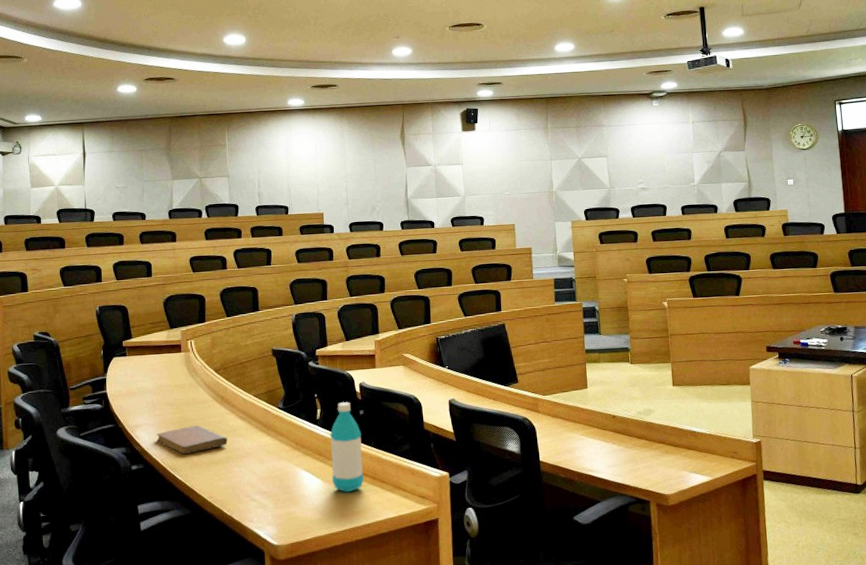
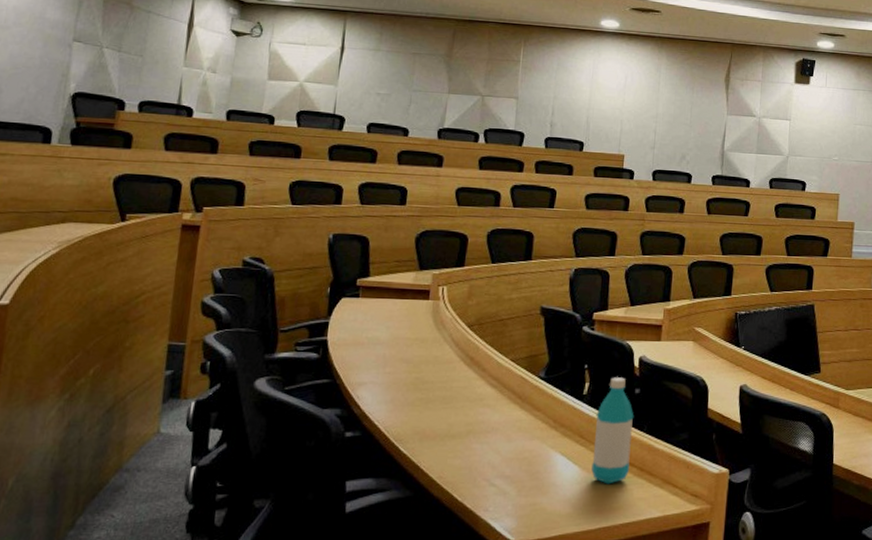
notebook: present [156,425,228,455] -> none [382,388,471,424]

